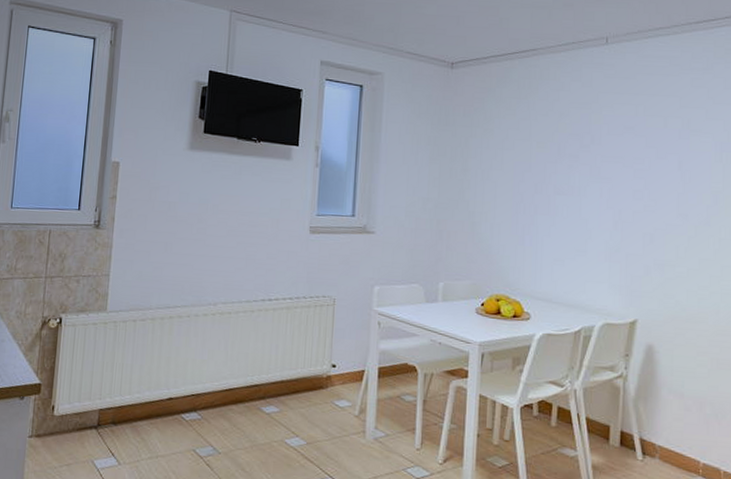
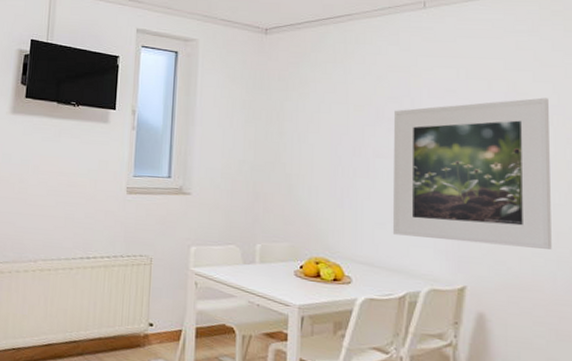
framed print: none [570,135,719,282] -> present [392,97,552,249]

